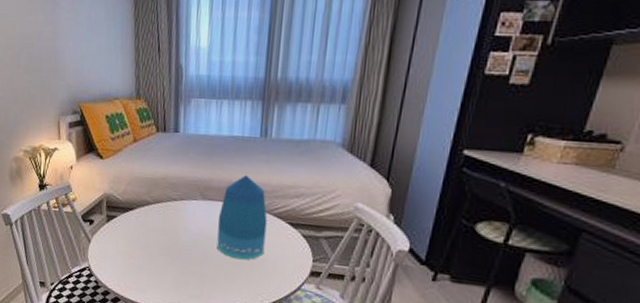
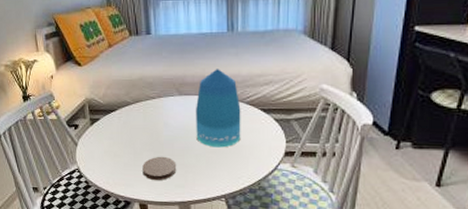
coaster: none [156,262,193,289] -> present [142,156,177,181]

